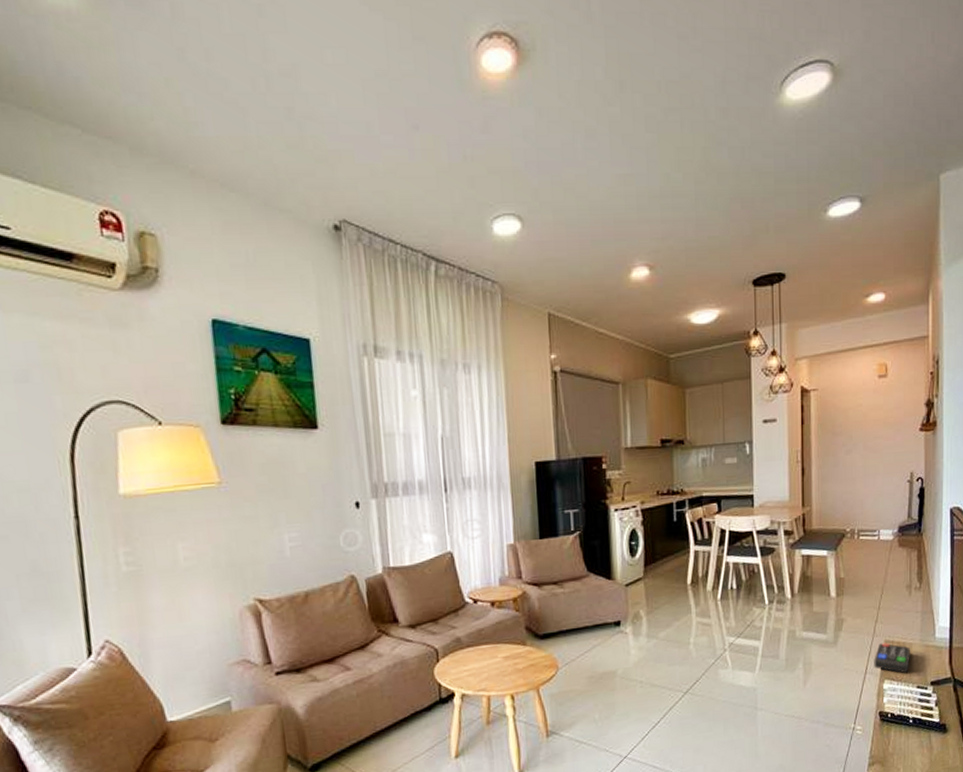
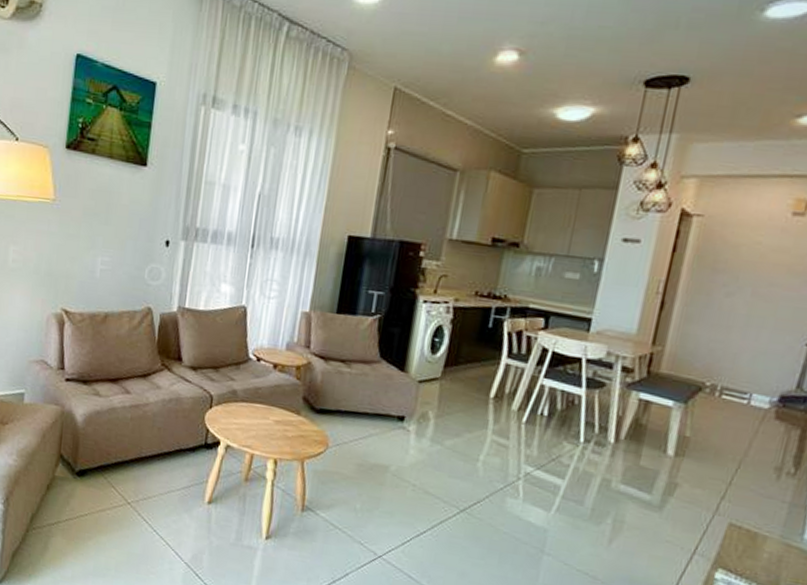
remote control: present [874,642,910,674] -> none [707,524,764,569]

